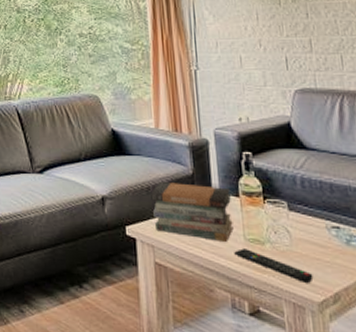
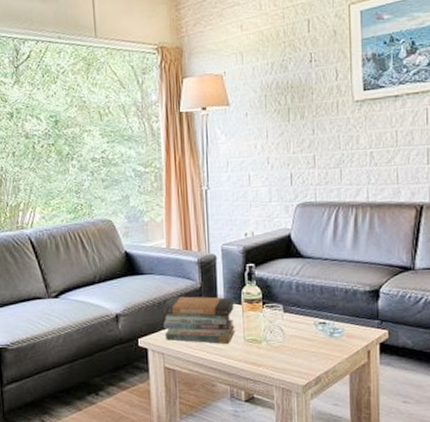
remote control: present [234,248,314,283] -> none [235,348,300,371]

